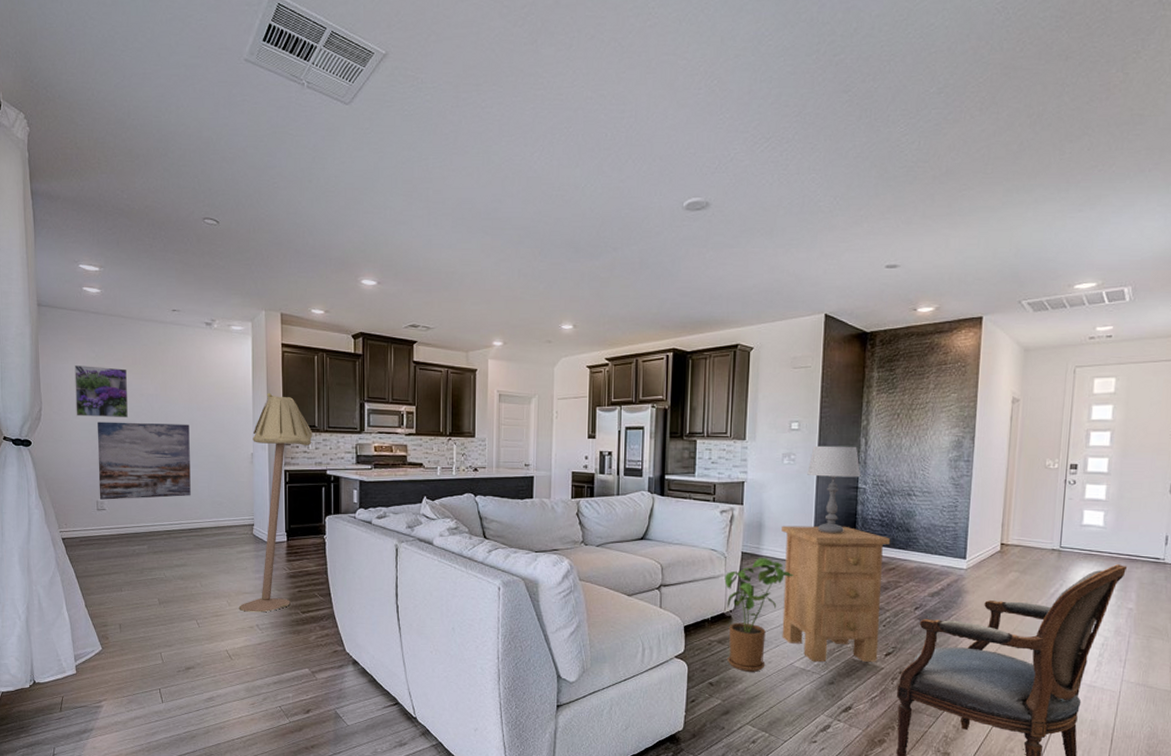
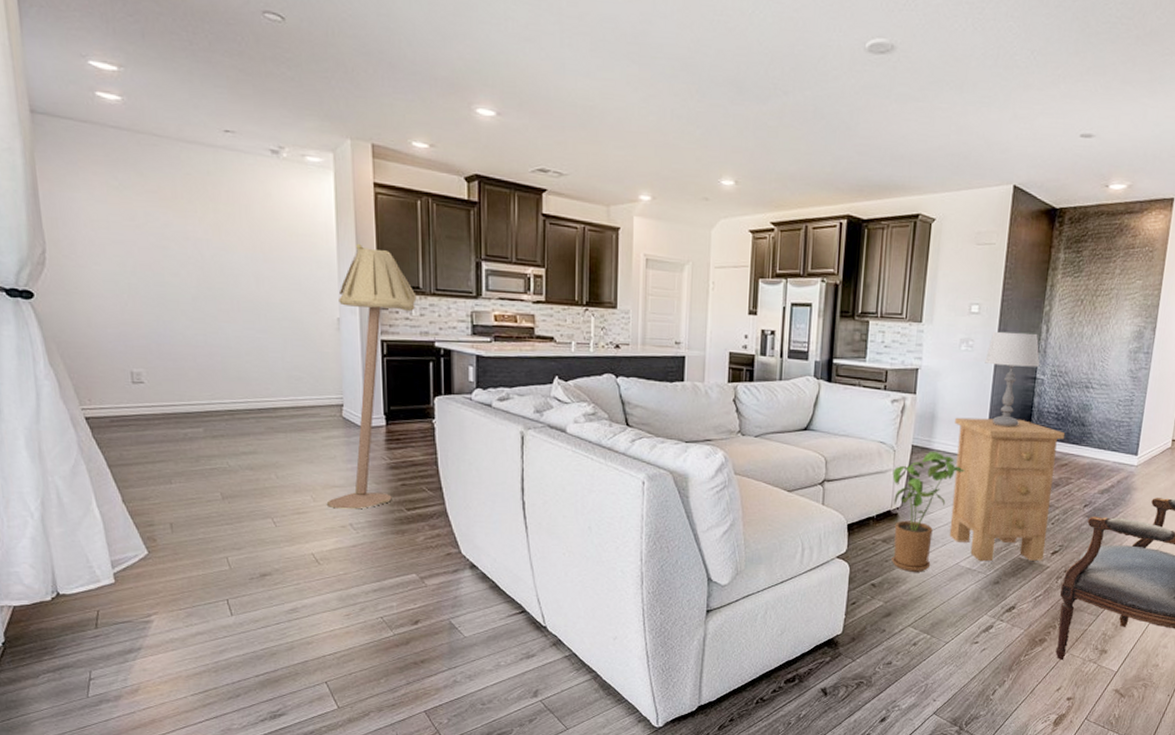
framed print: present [74,365,128,418] -> none [89,196,169,268]
wall art: present [97,421,191,500] -> none [127,270,259,371]

